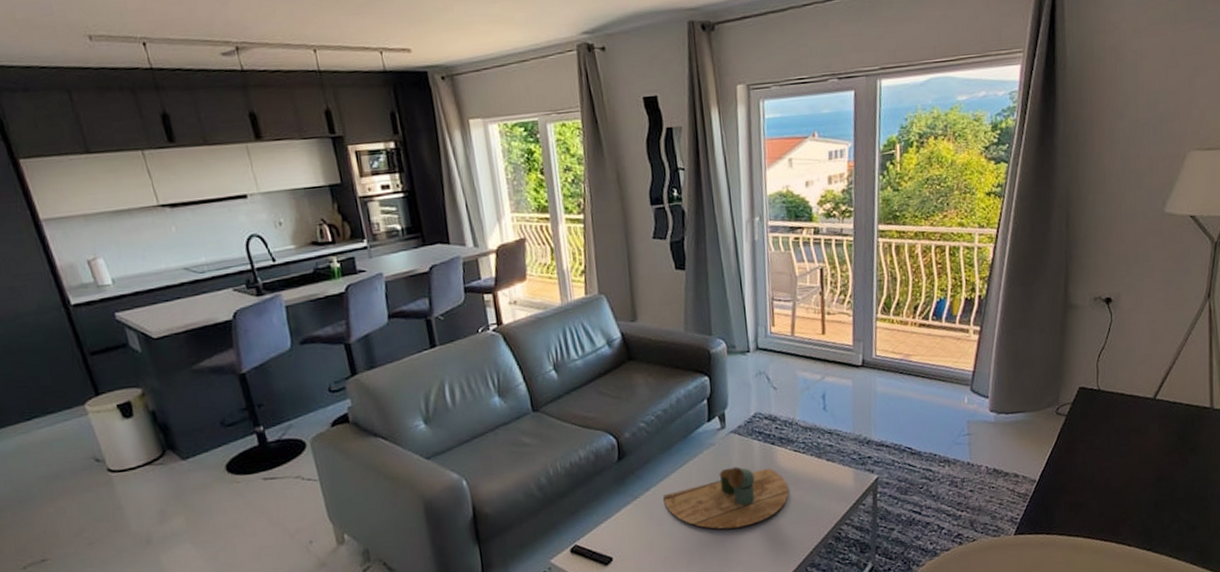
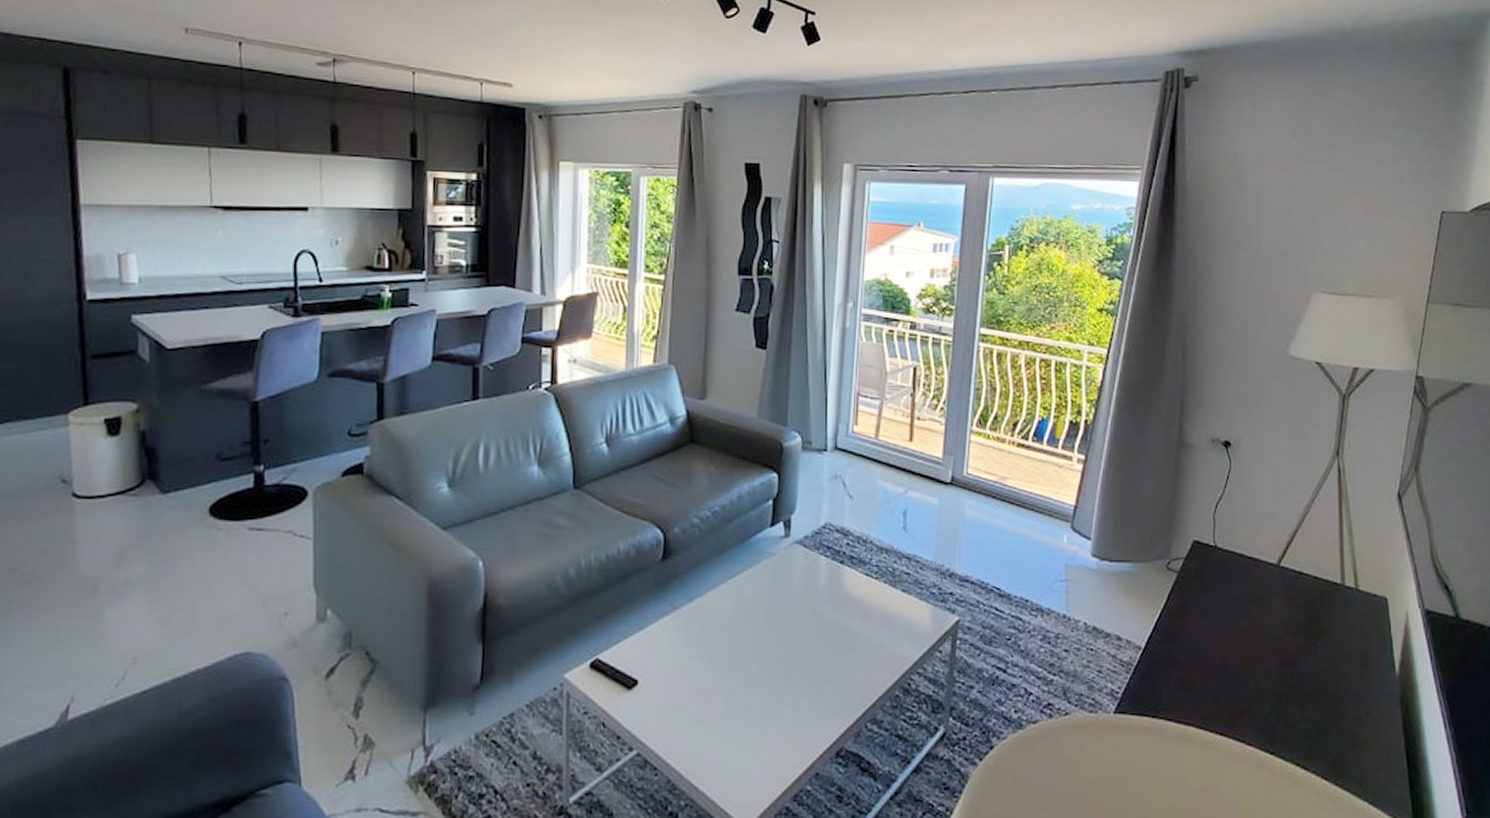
decorative tray: present [663,467,789,529] -> none [708,585,855,661]

